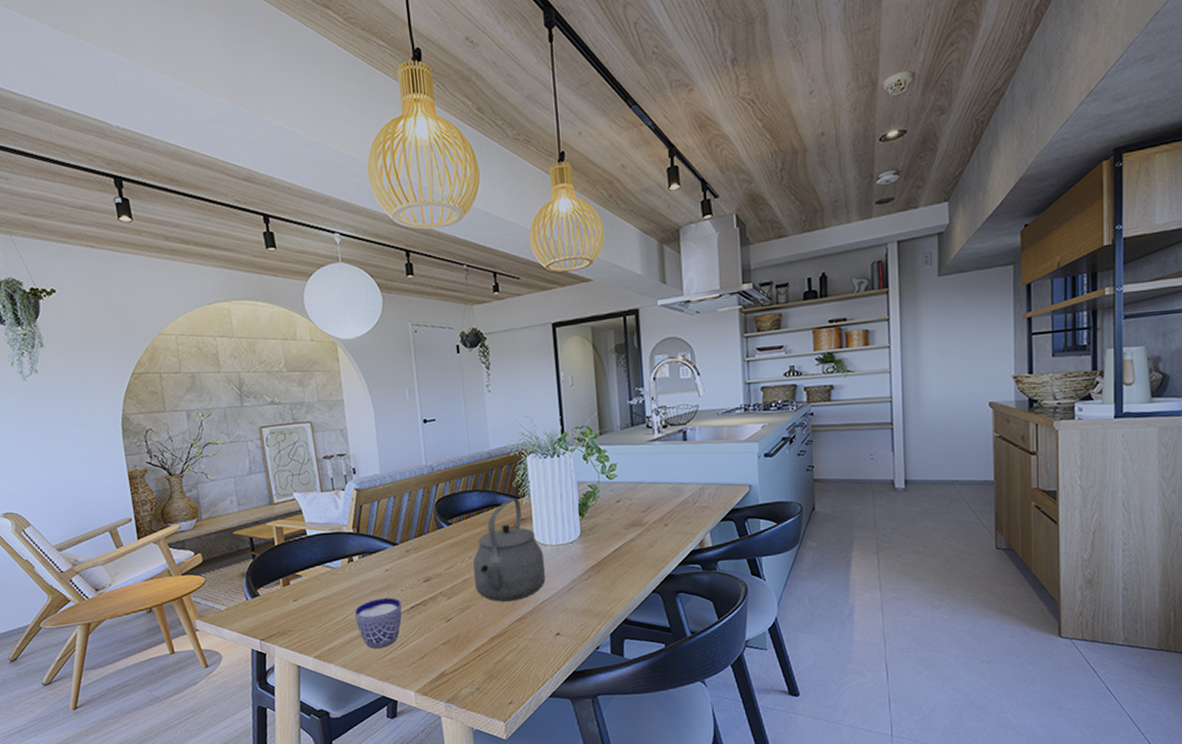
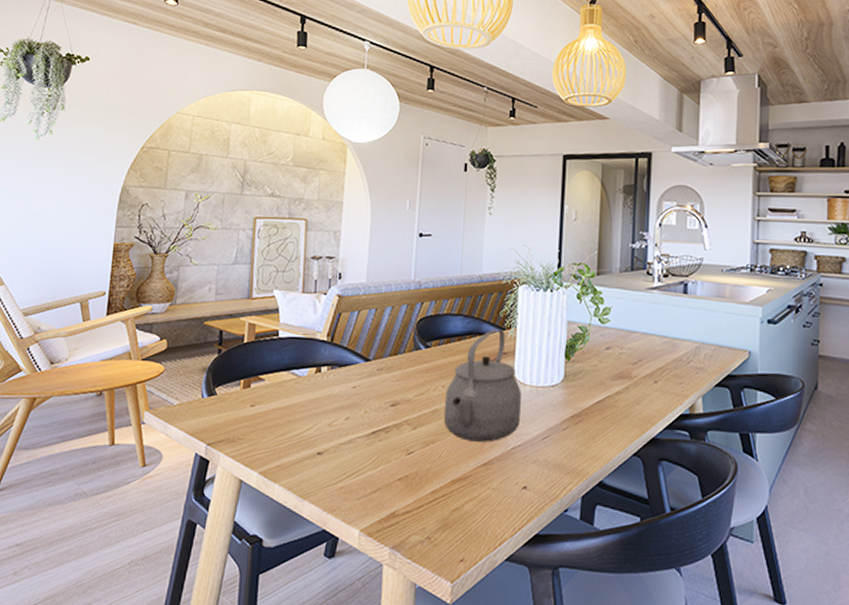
cup: present [354,597,402,649] -> none [311,417,363,474]

